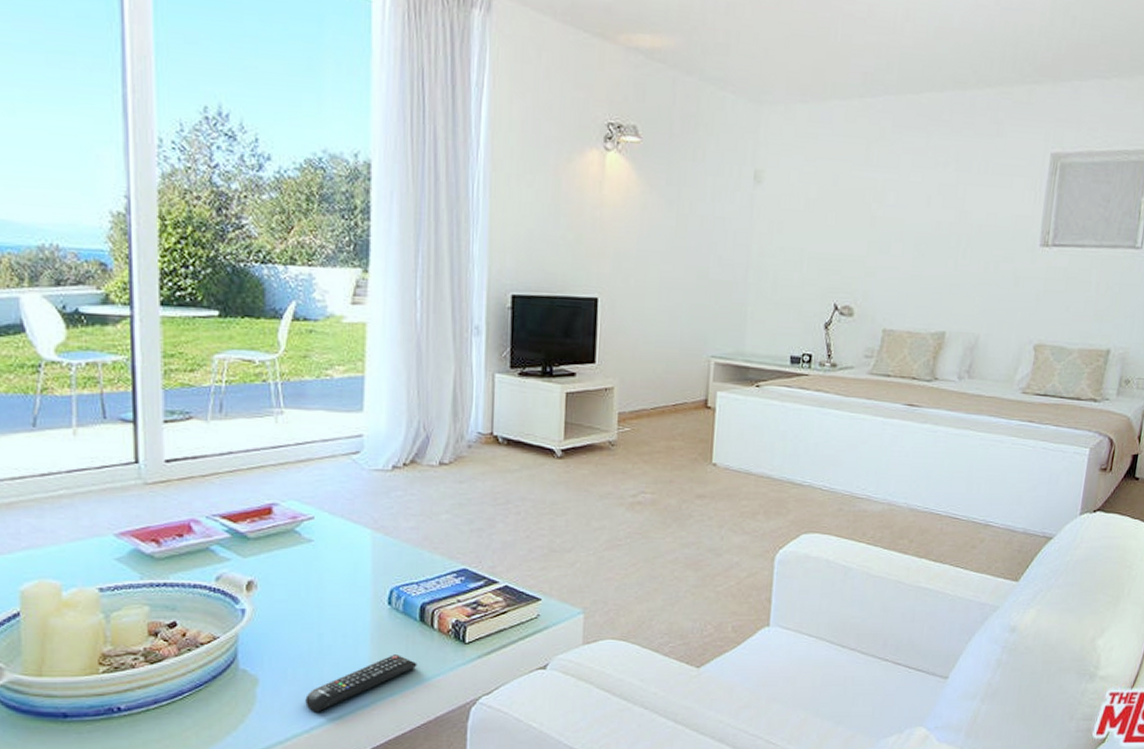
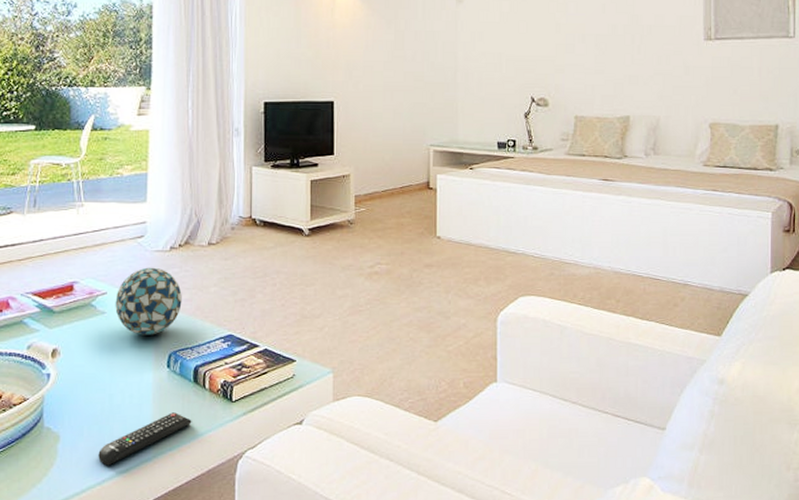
decorative ball: none [324,489,407,568] -> present [115,267,182,335]

